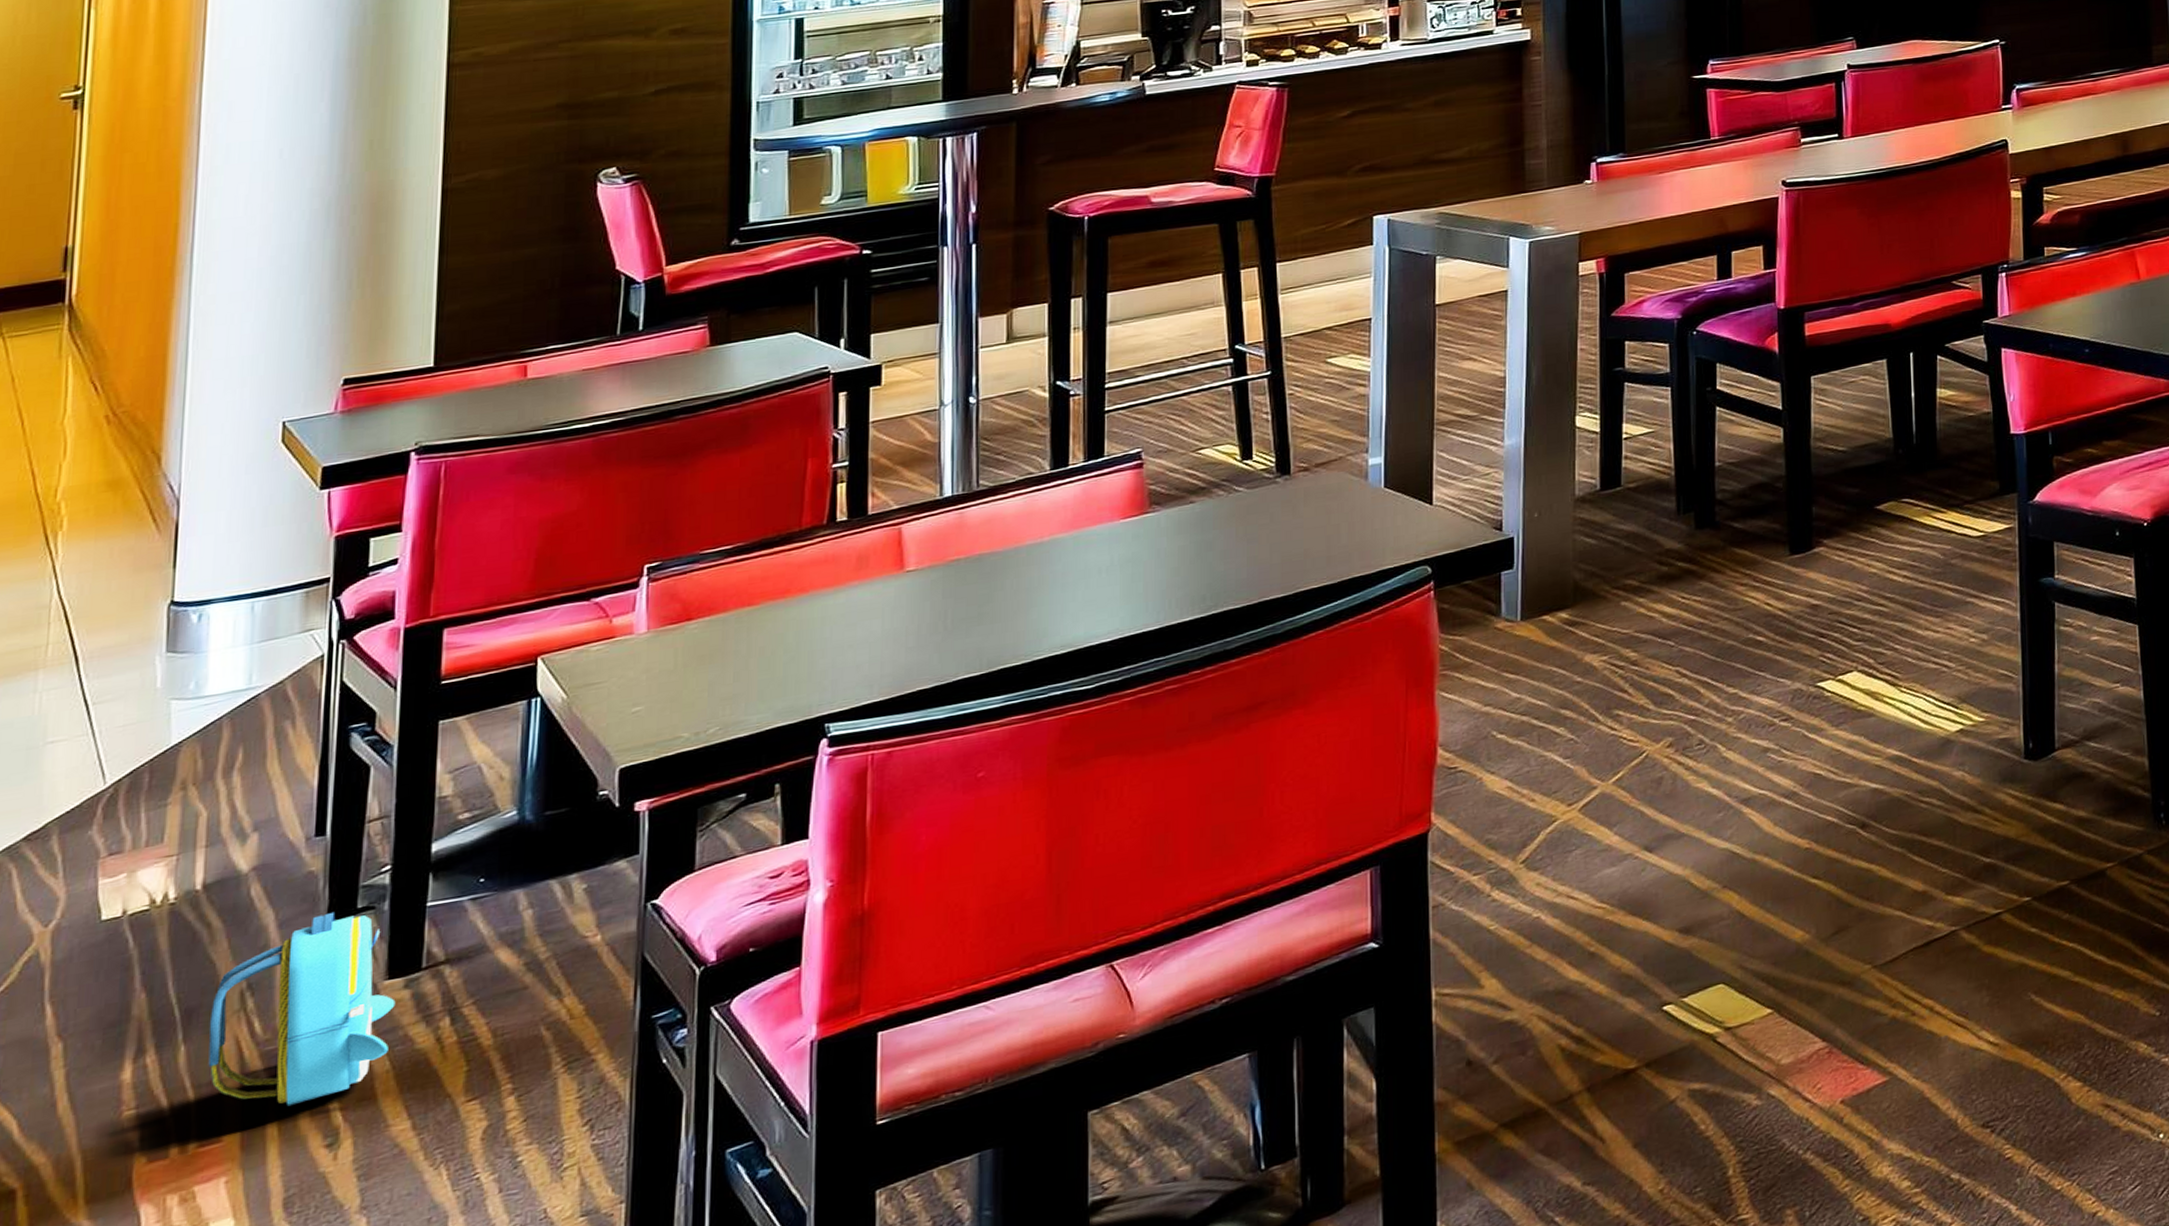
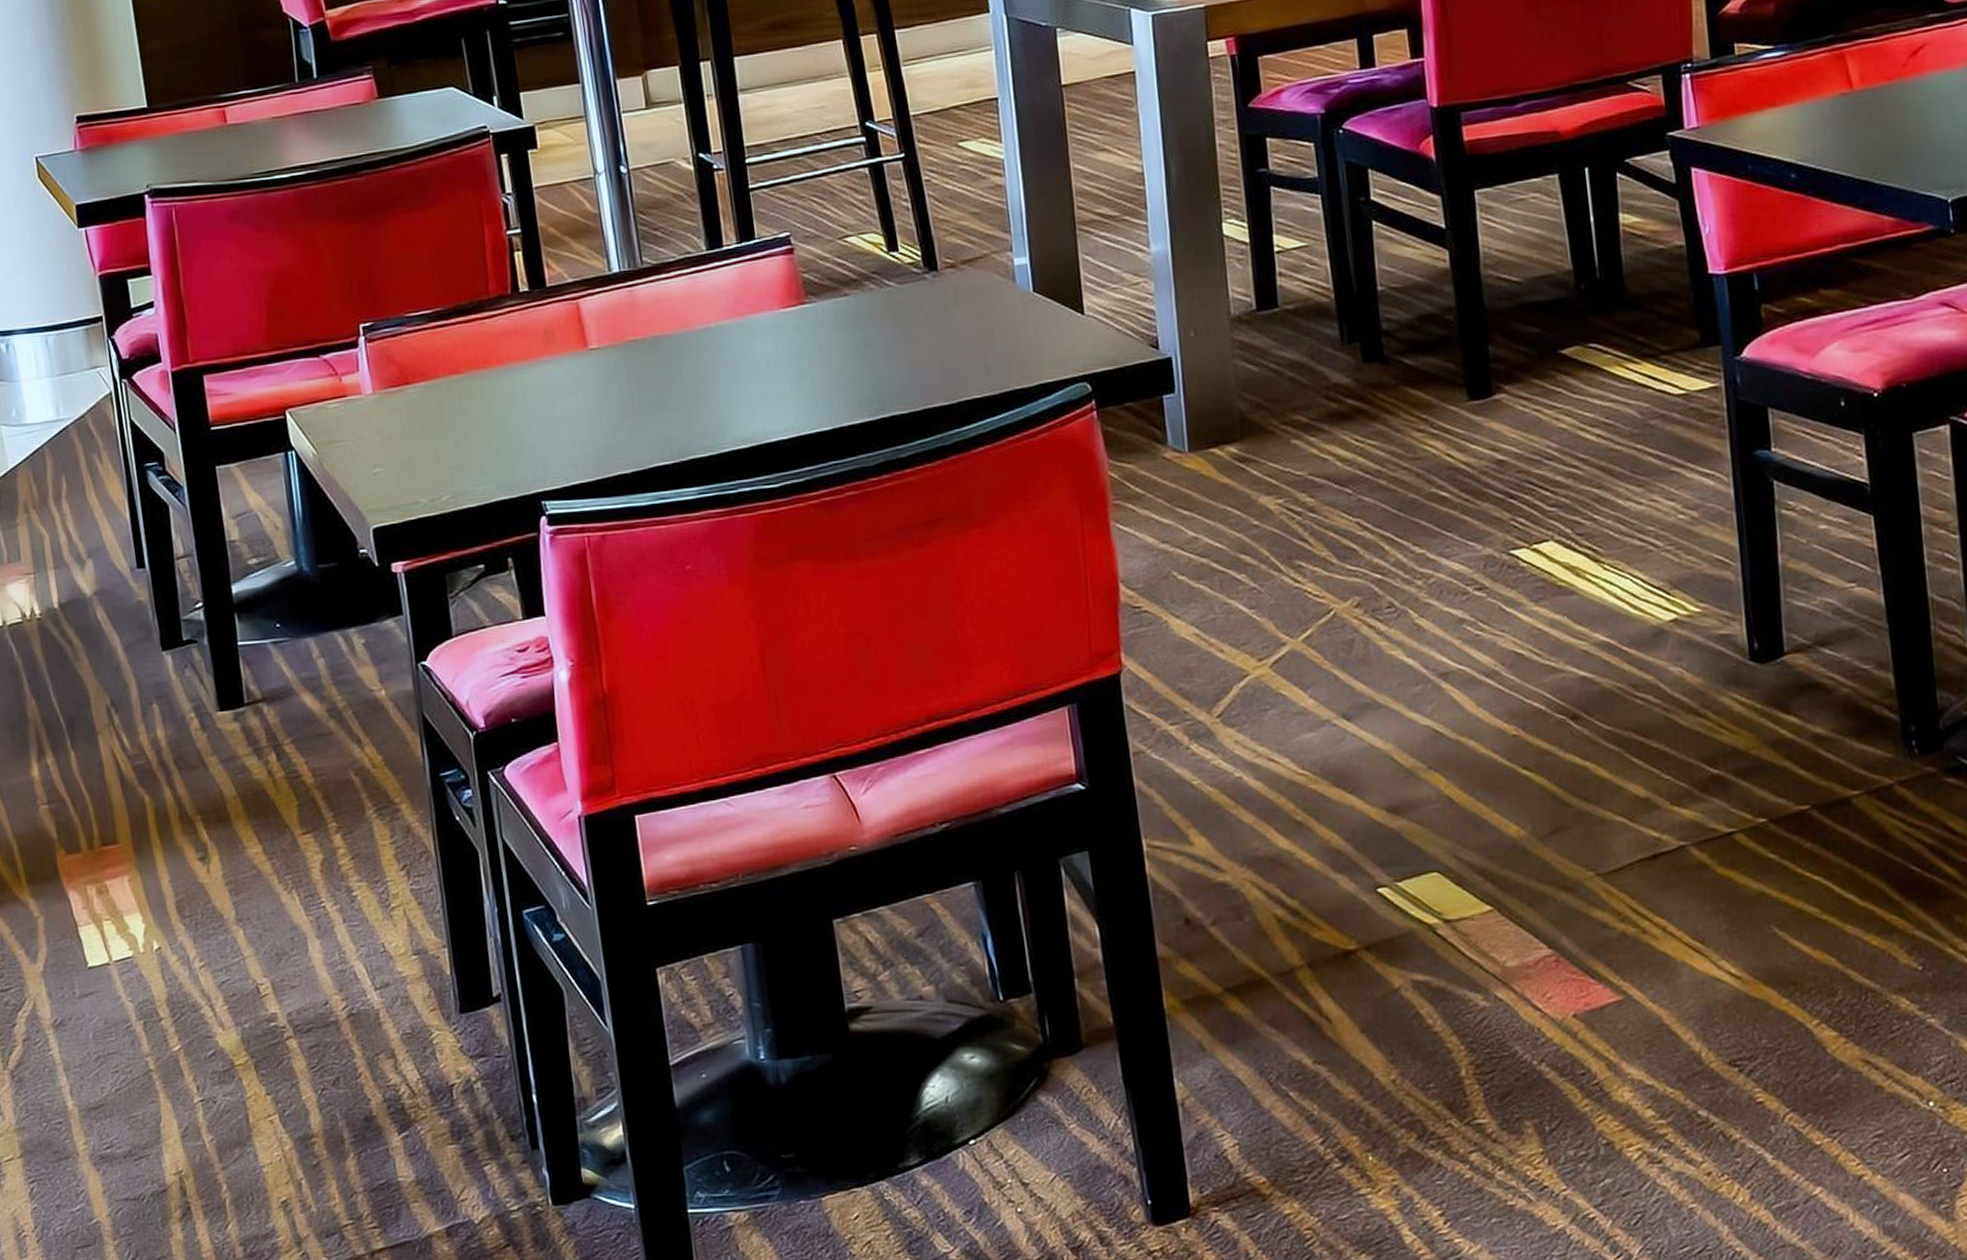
backpack: present [208,912,396,1107] -> none [87,641,232,819]

